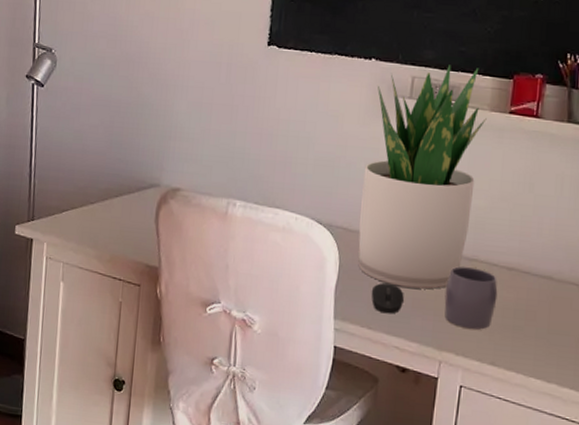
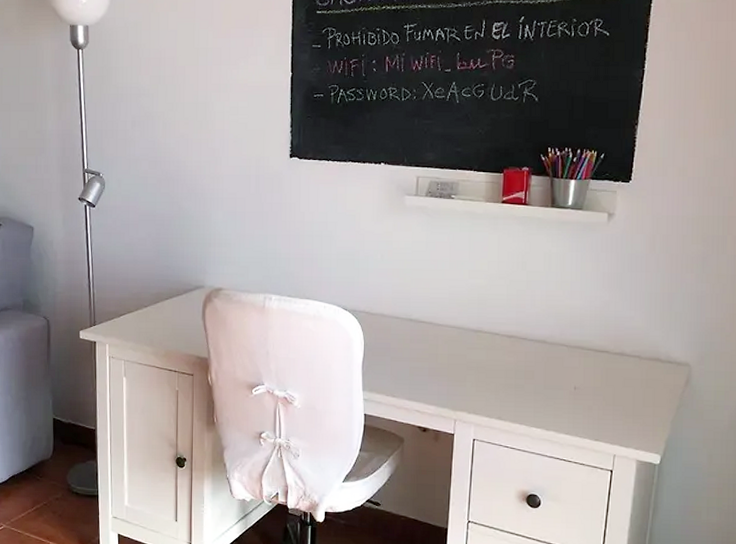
planter: present [358,64,487,290] -> none [379,164,483,359]
computer mouse: present [371,282,405,314] -> none [393,356,422,383]
mug: present [444,266,498,330] -> none [456,338,500,390]

